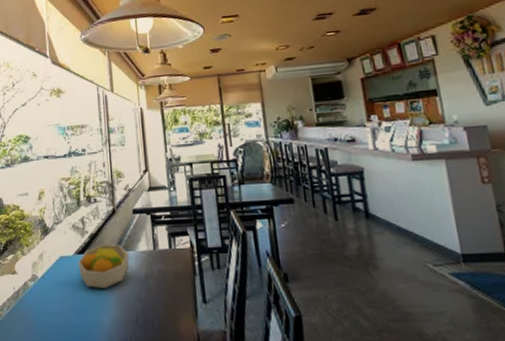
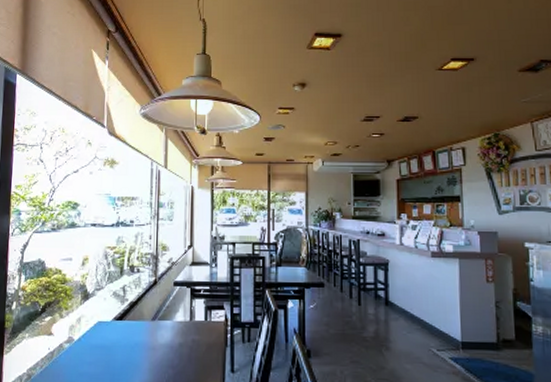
fruit bowl: present [78,244,129,288] -> none [115,313,166,354]

